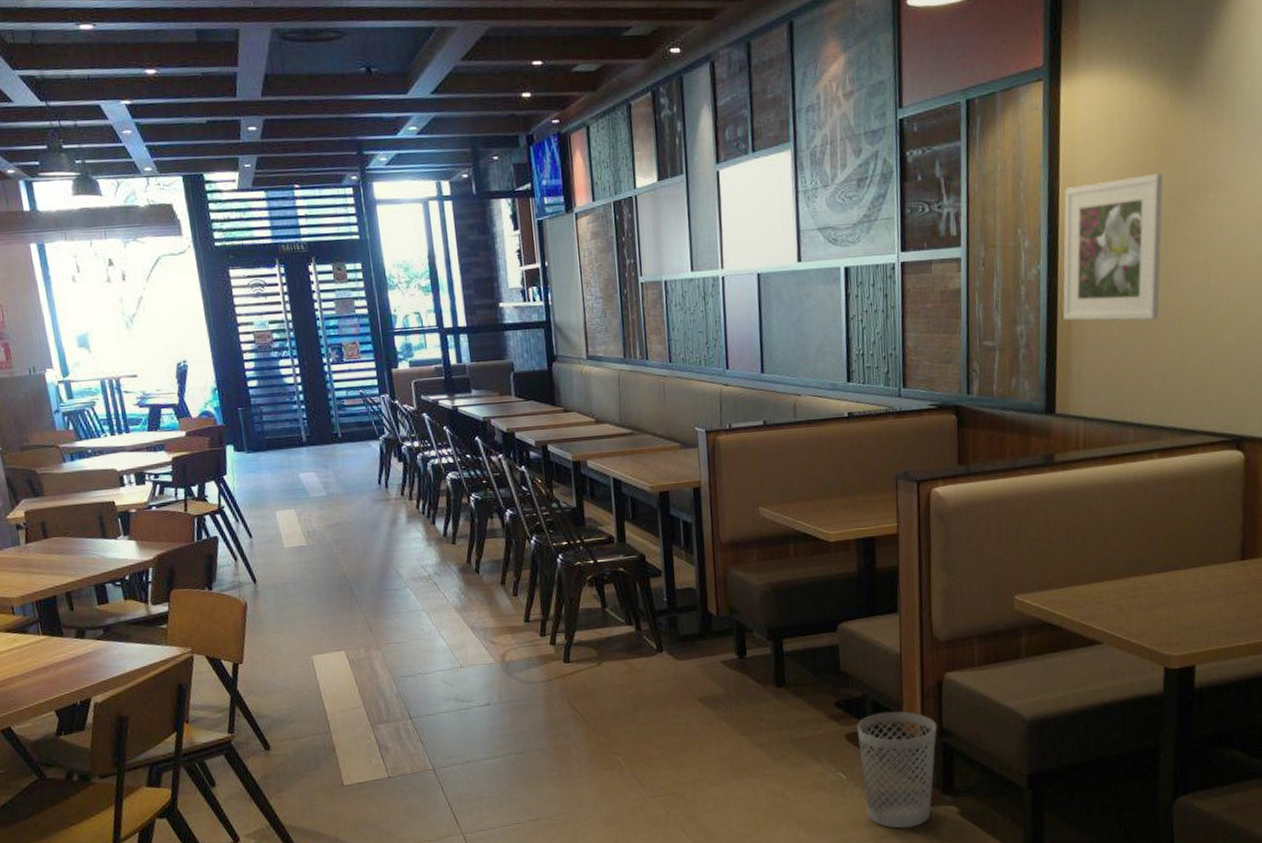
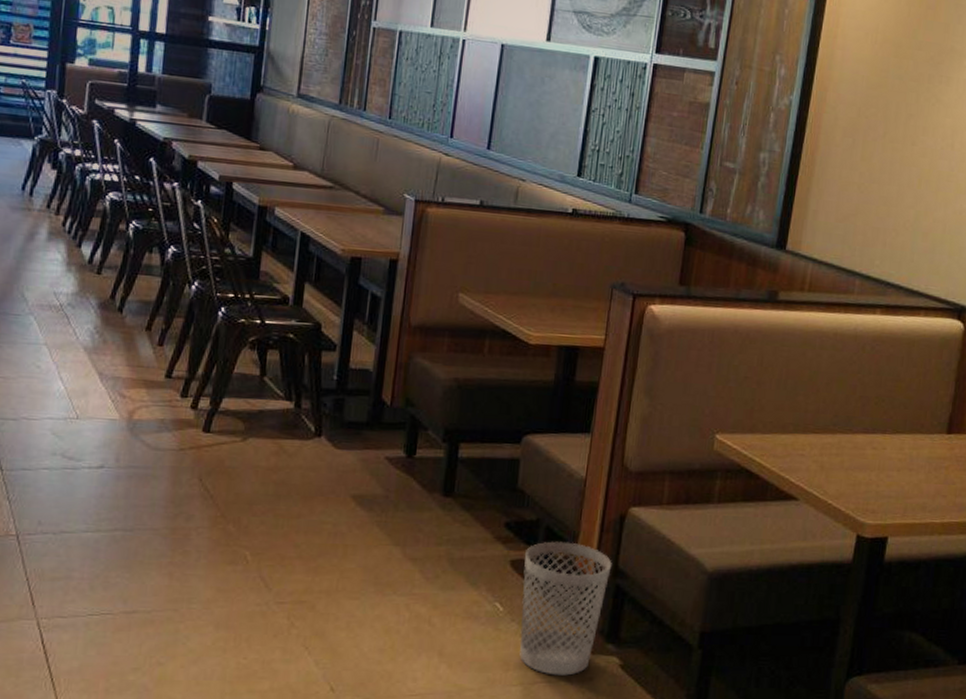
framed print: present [1063,173,1163,321] -> none [808,24,924,173]

